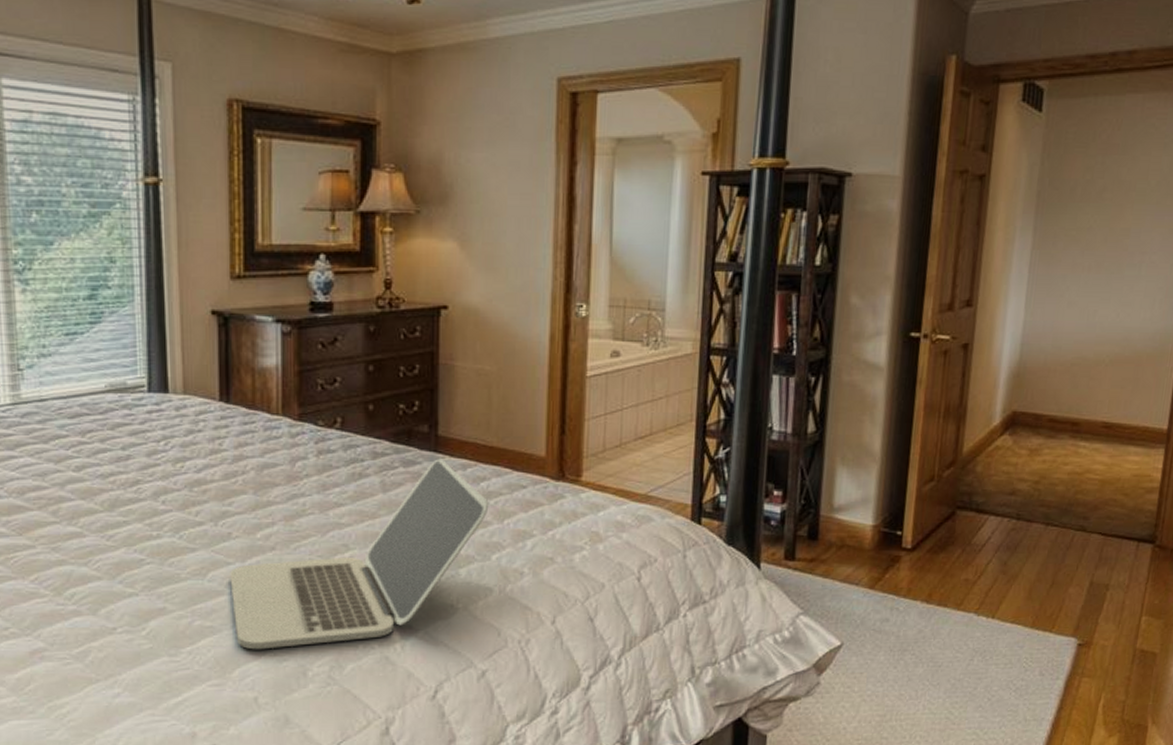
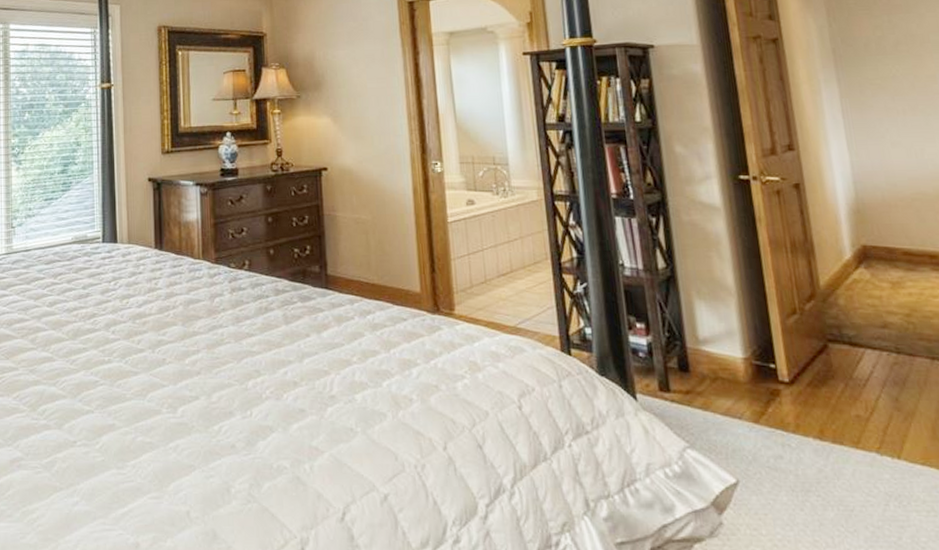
laptop: present [230,459,489,650] -> none [165,295,376,466]

